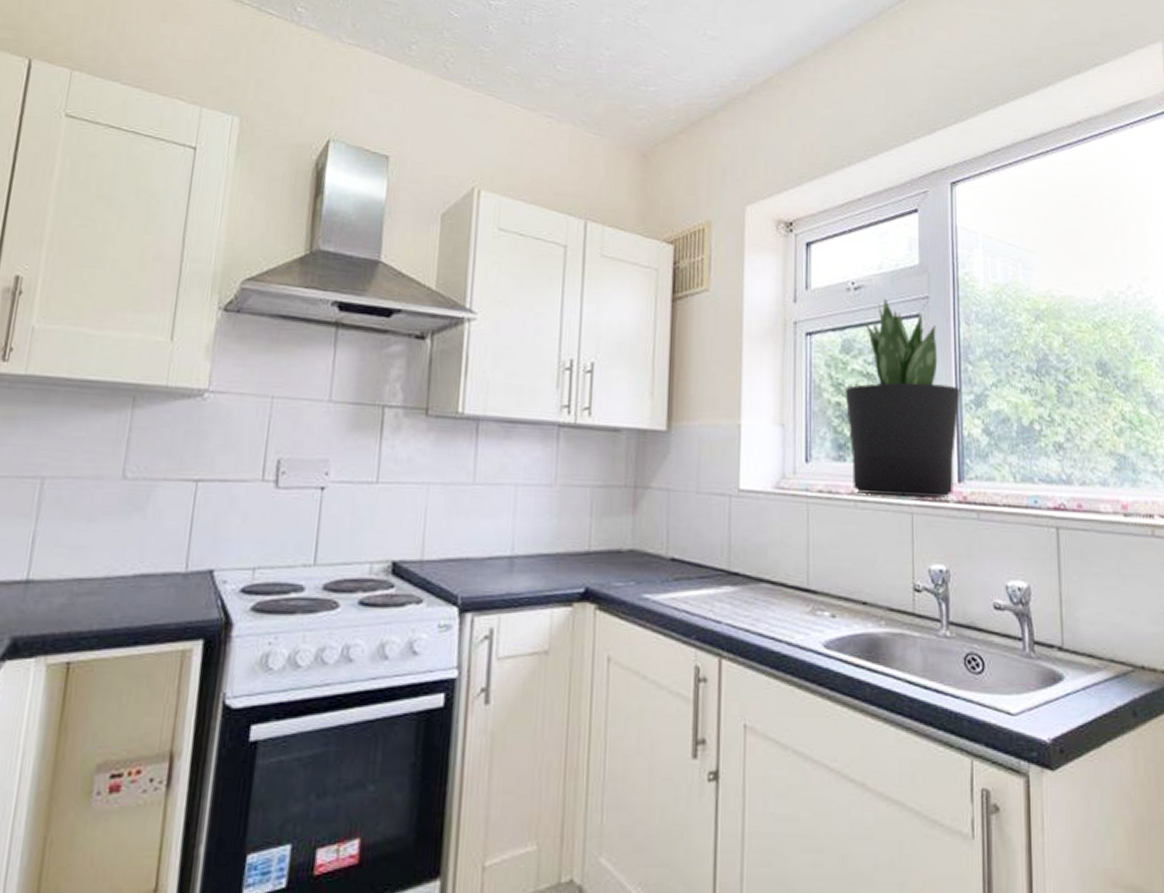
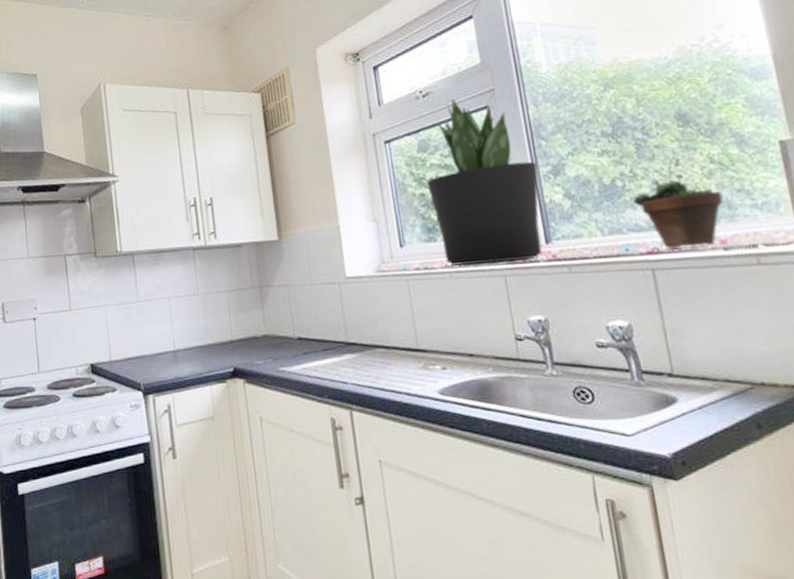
succulent plant: none [1047,407,1129,509] -> present [632,157,724,249]

